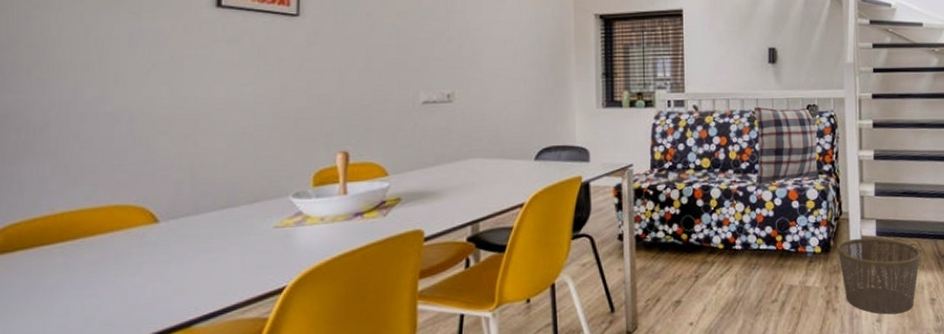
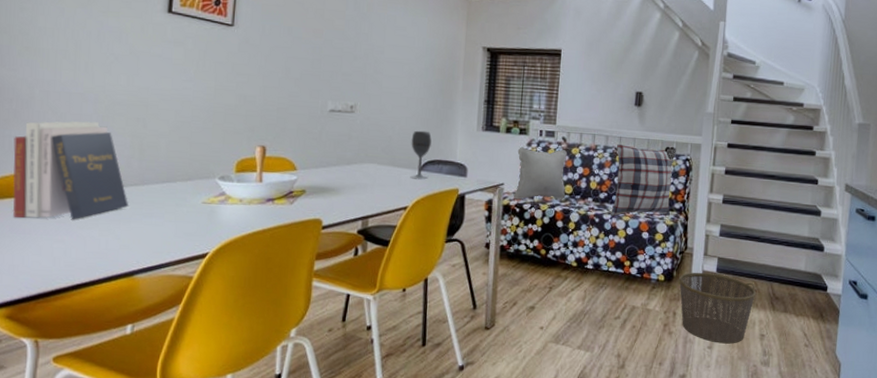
books: none [25,145,181,273] -> present [12,121,129,219]
wine glass: none [522,114,546,171] -> present [410,130,432,180]
cushion: none [644,120,703,181] -> present [513,147,568,200]

